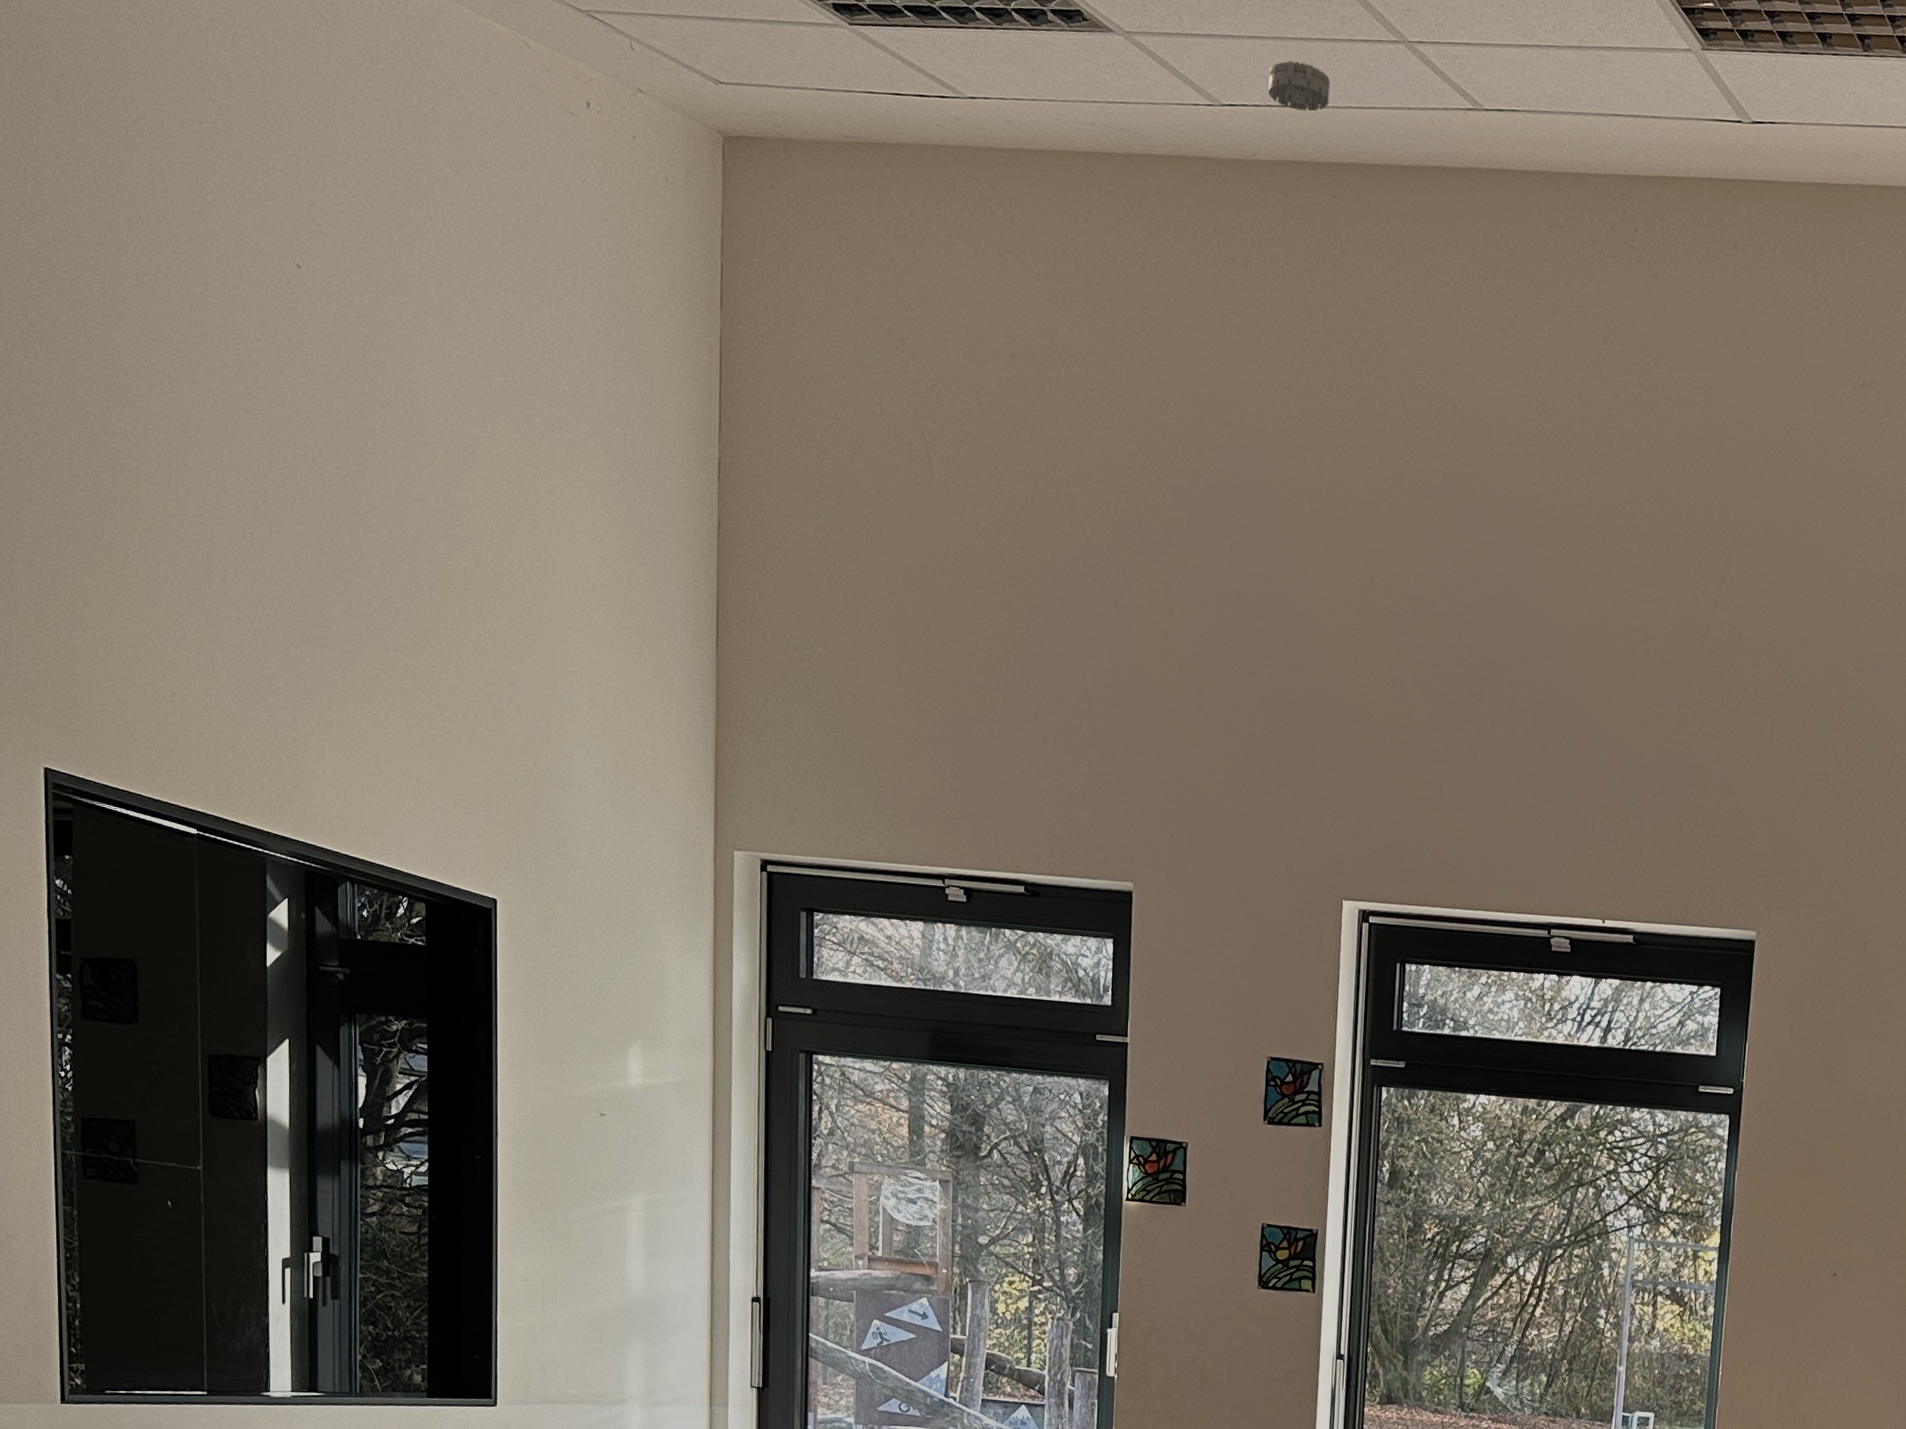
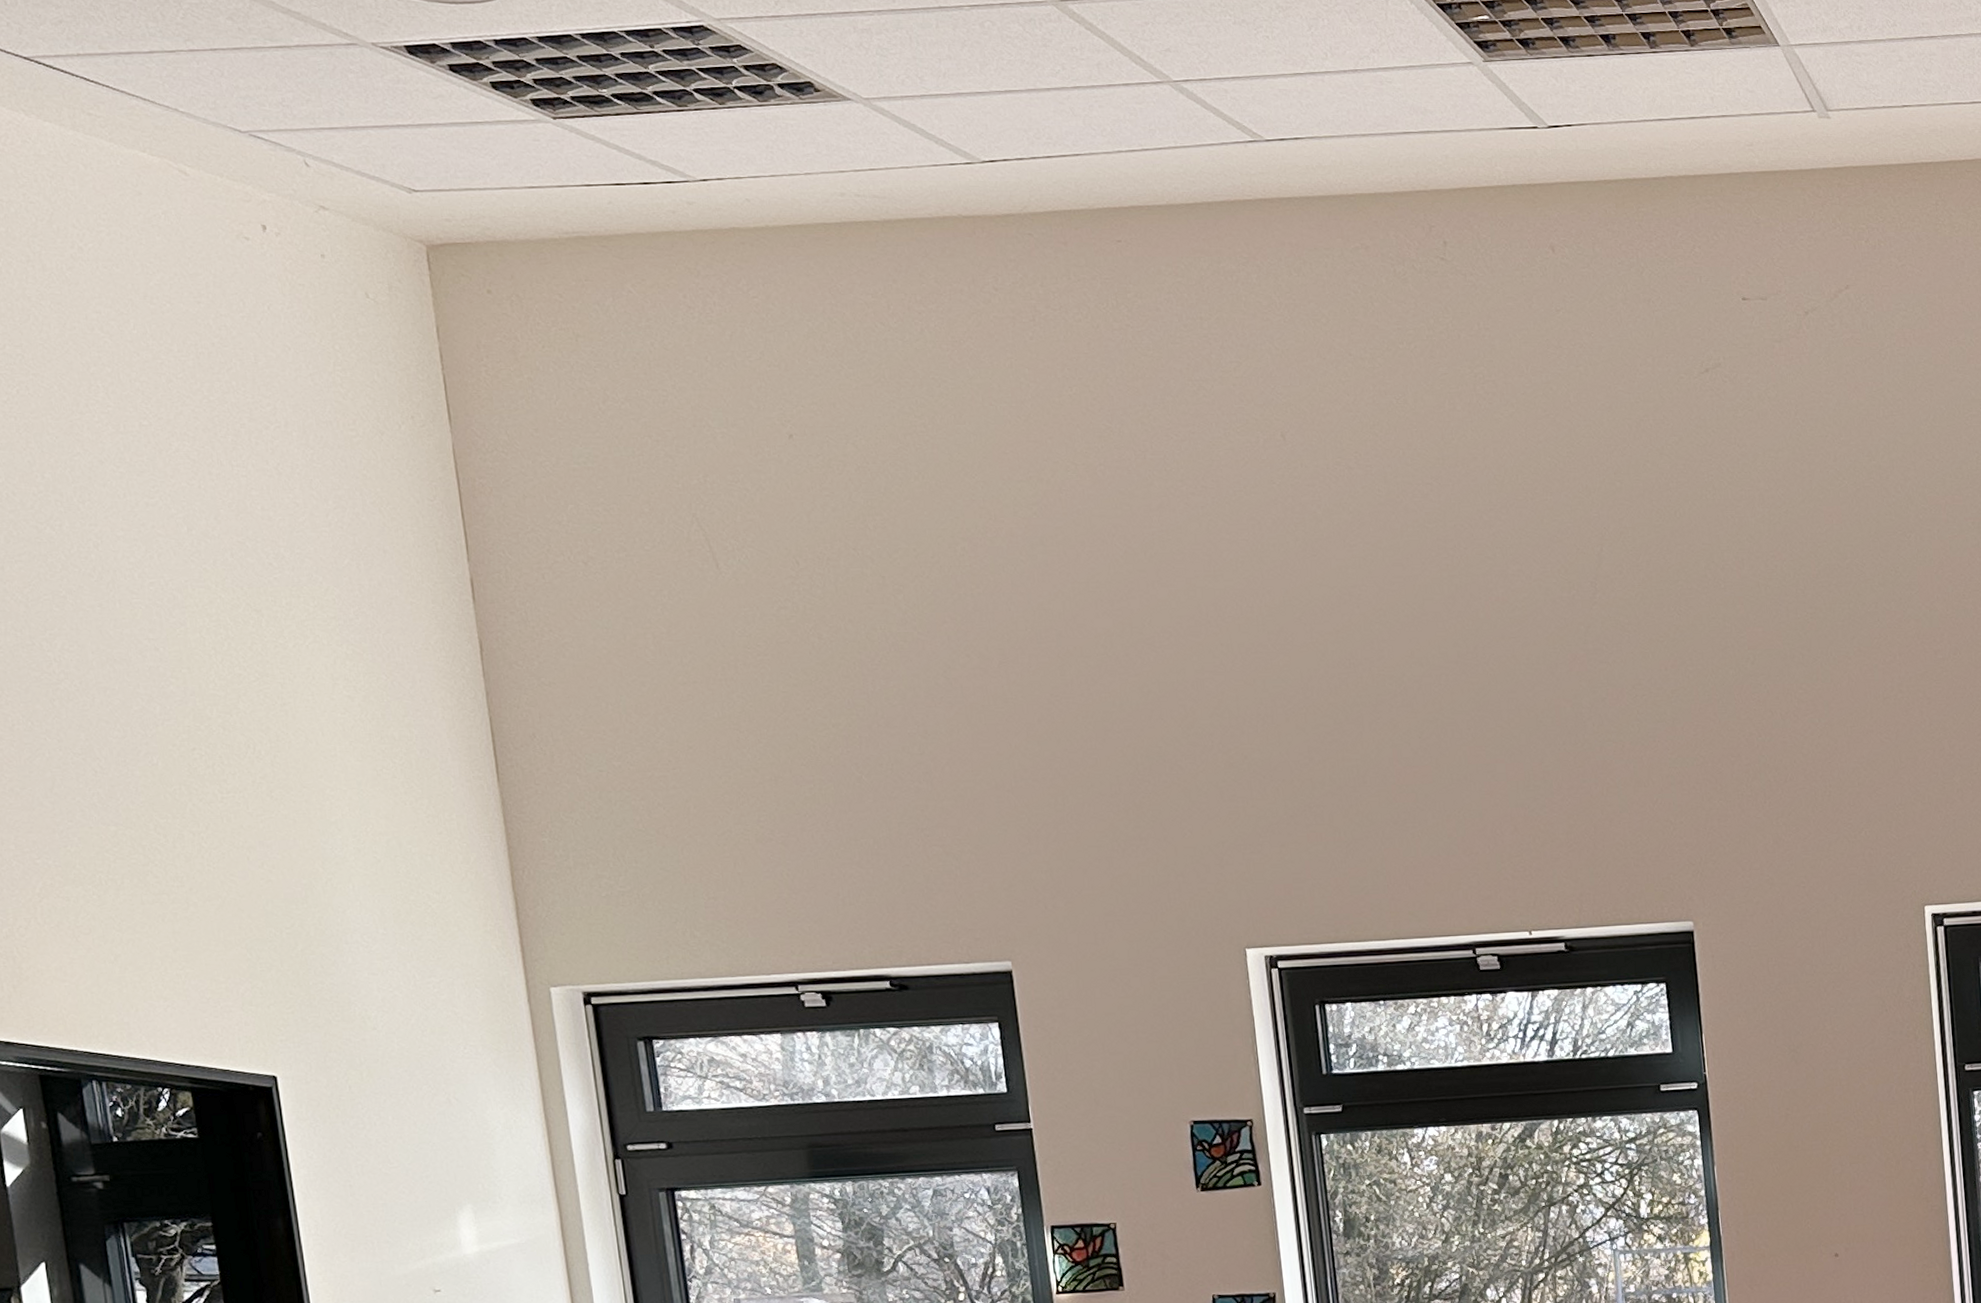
smoke detector: present [1268,60,1330,112] -> none [1027,111,1098,160]

